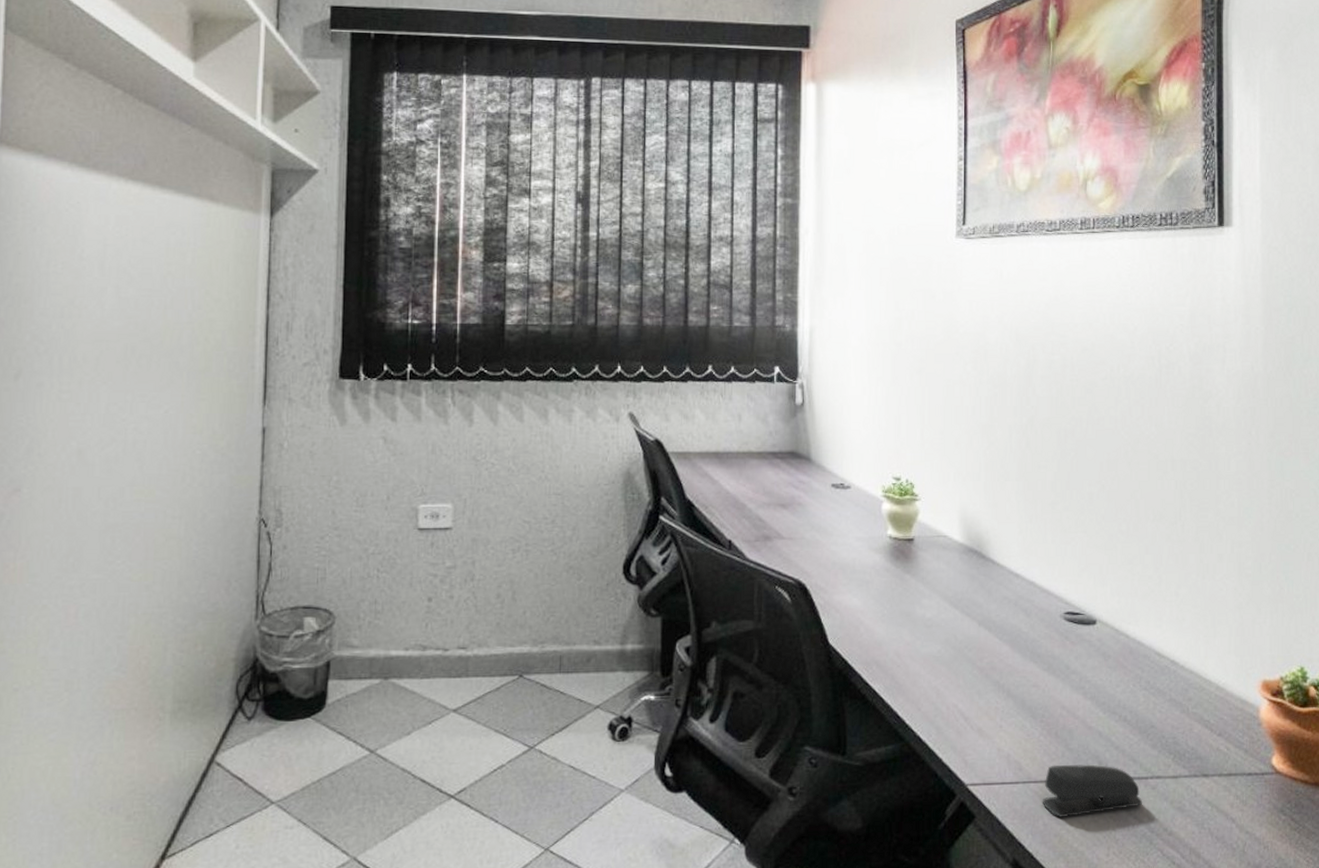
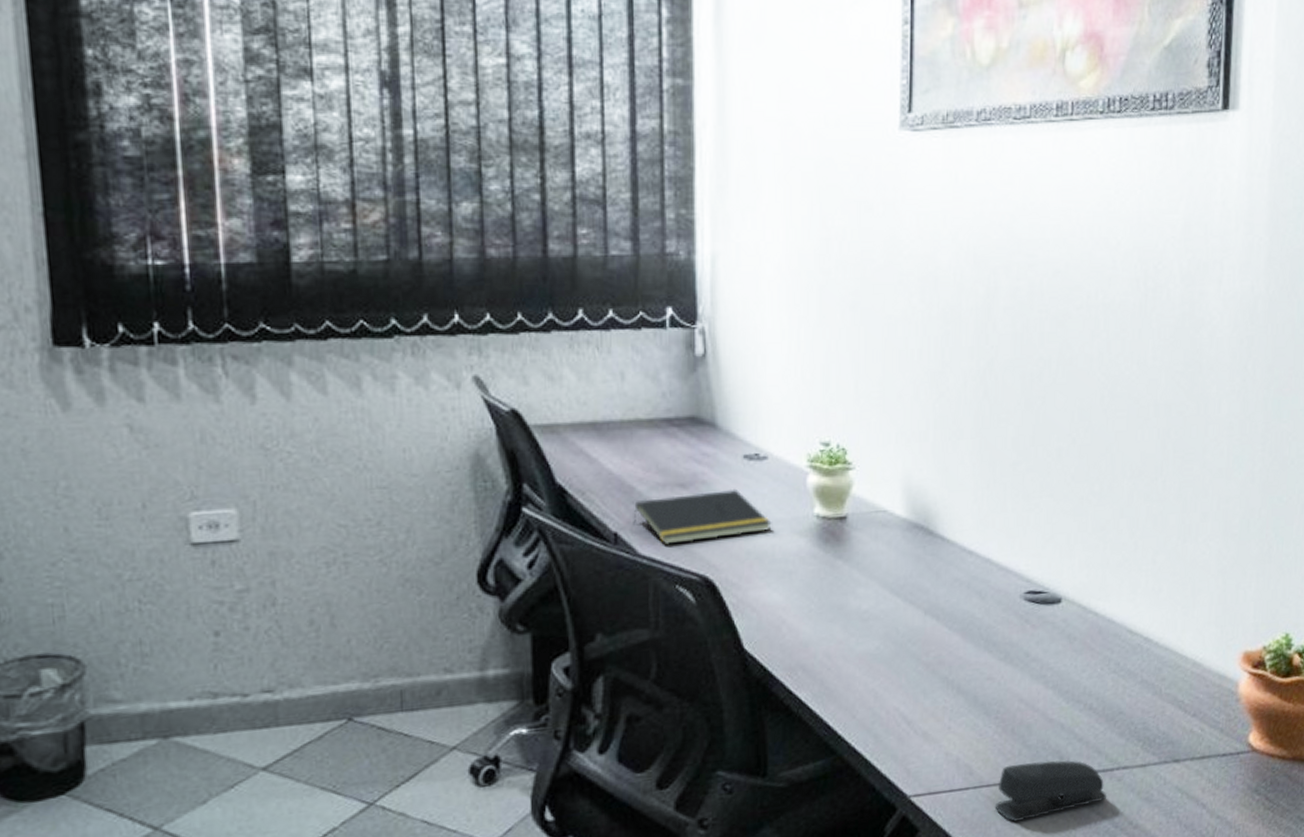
notepad: none [744,510,853,554] -> present [633,488,772,546]

